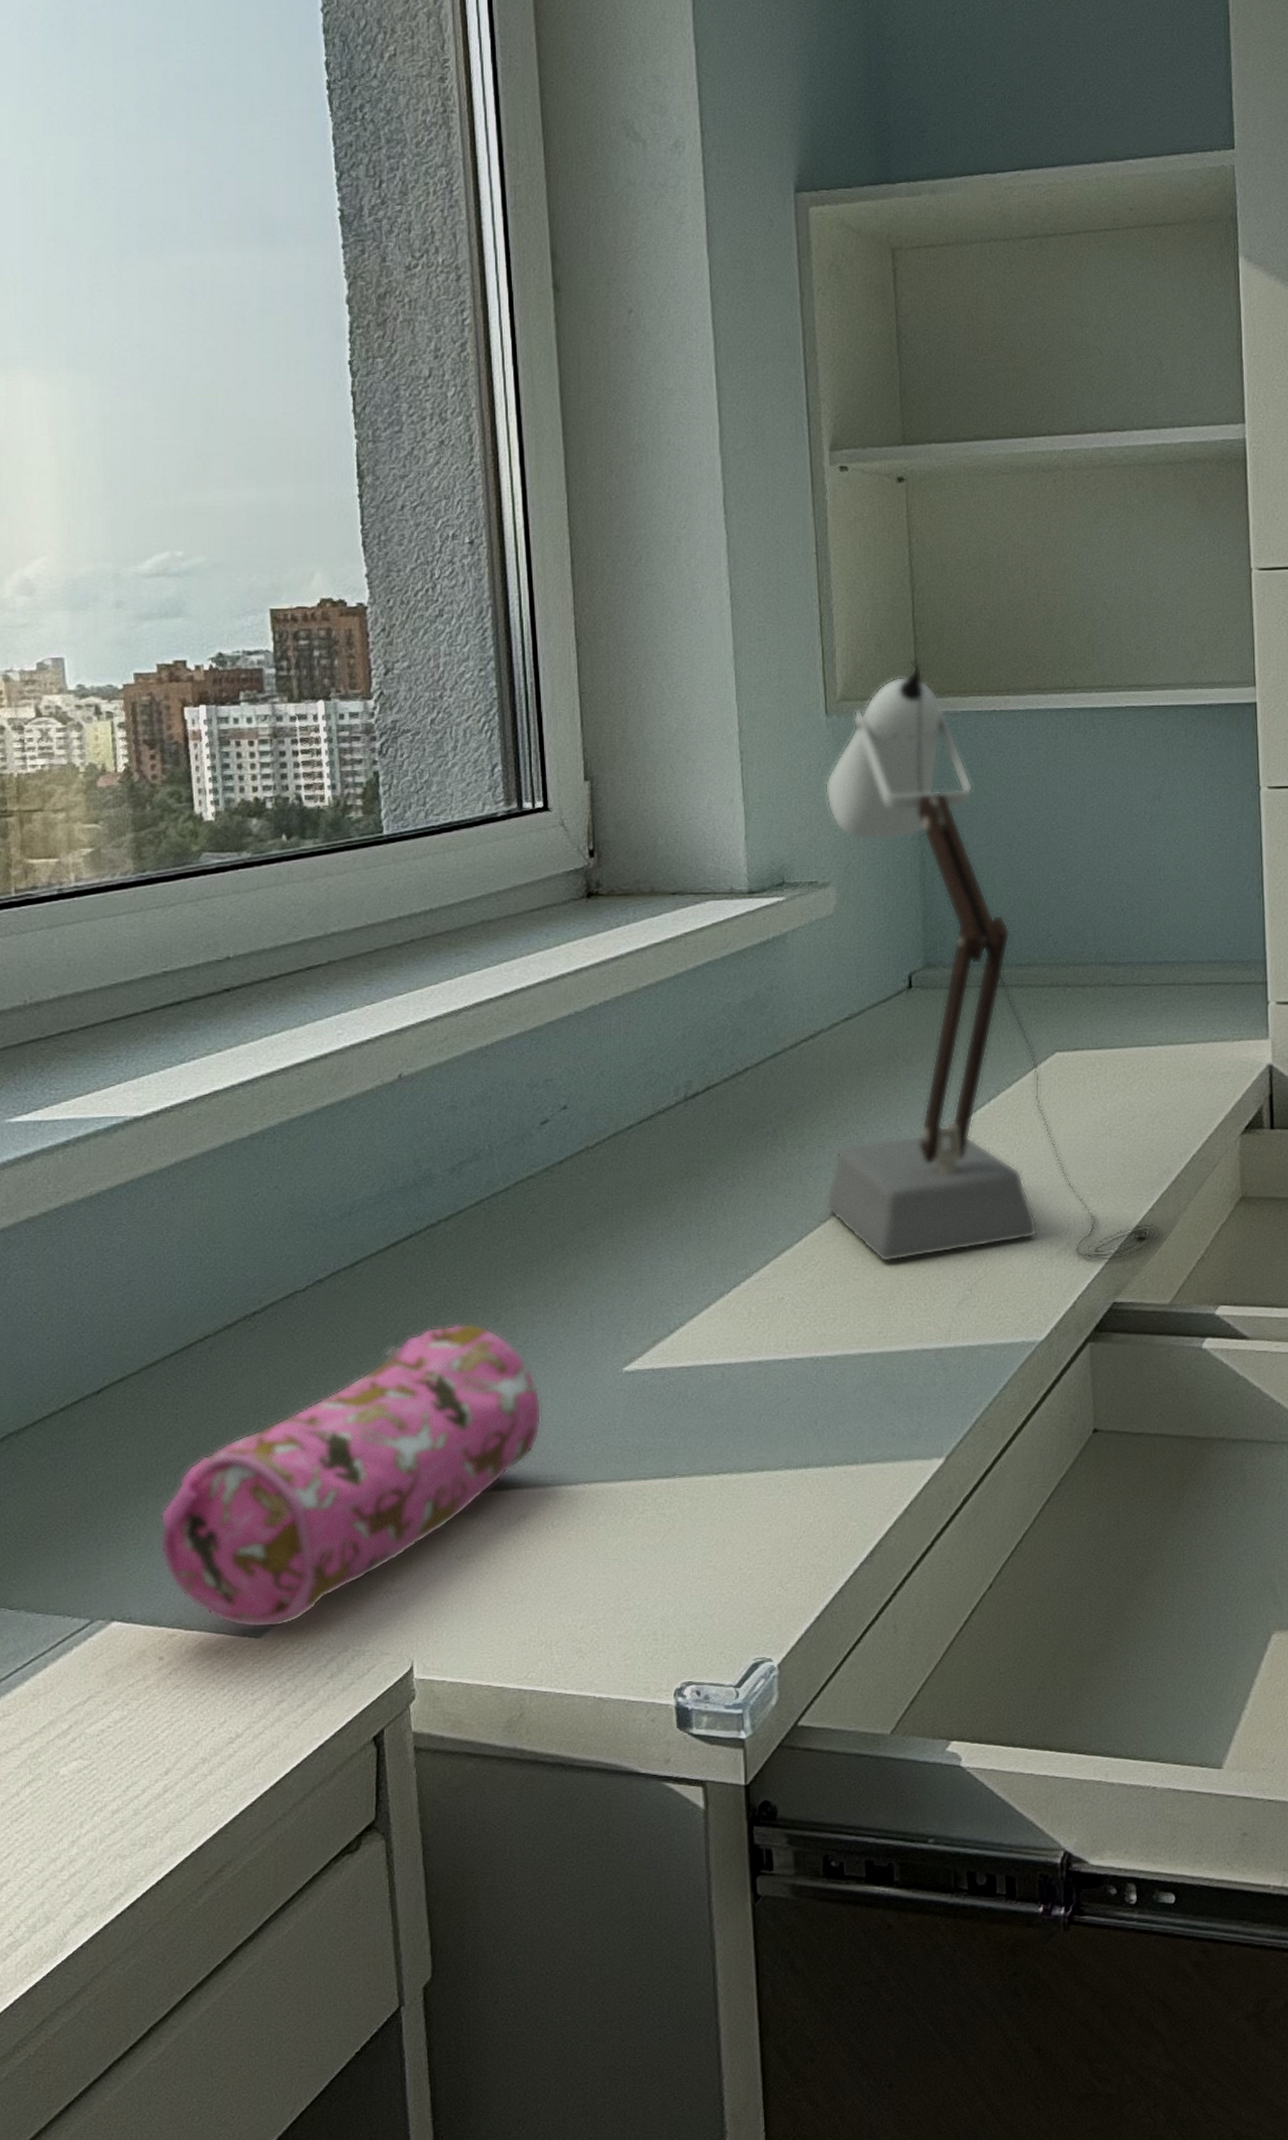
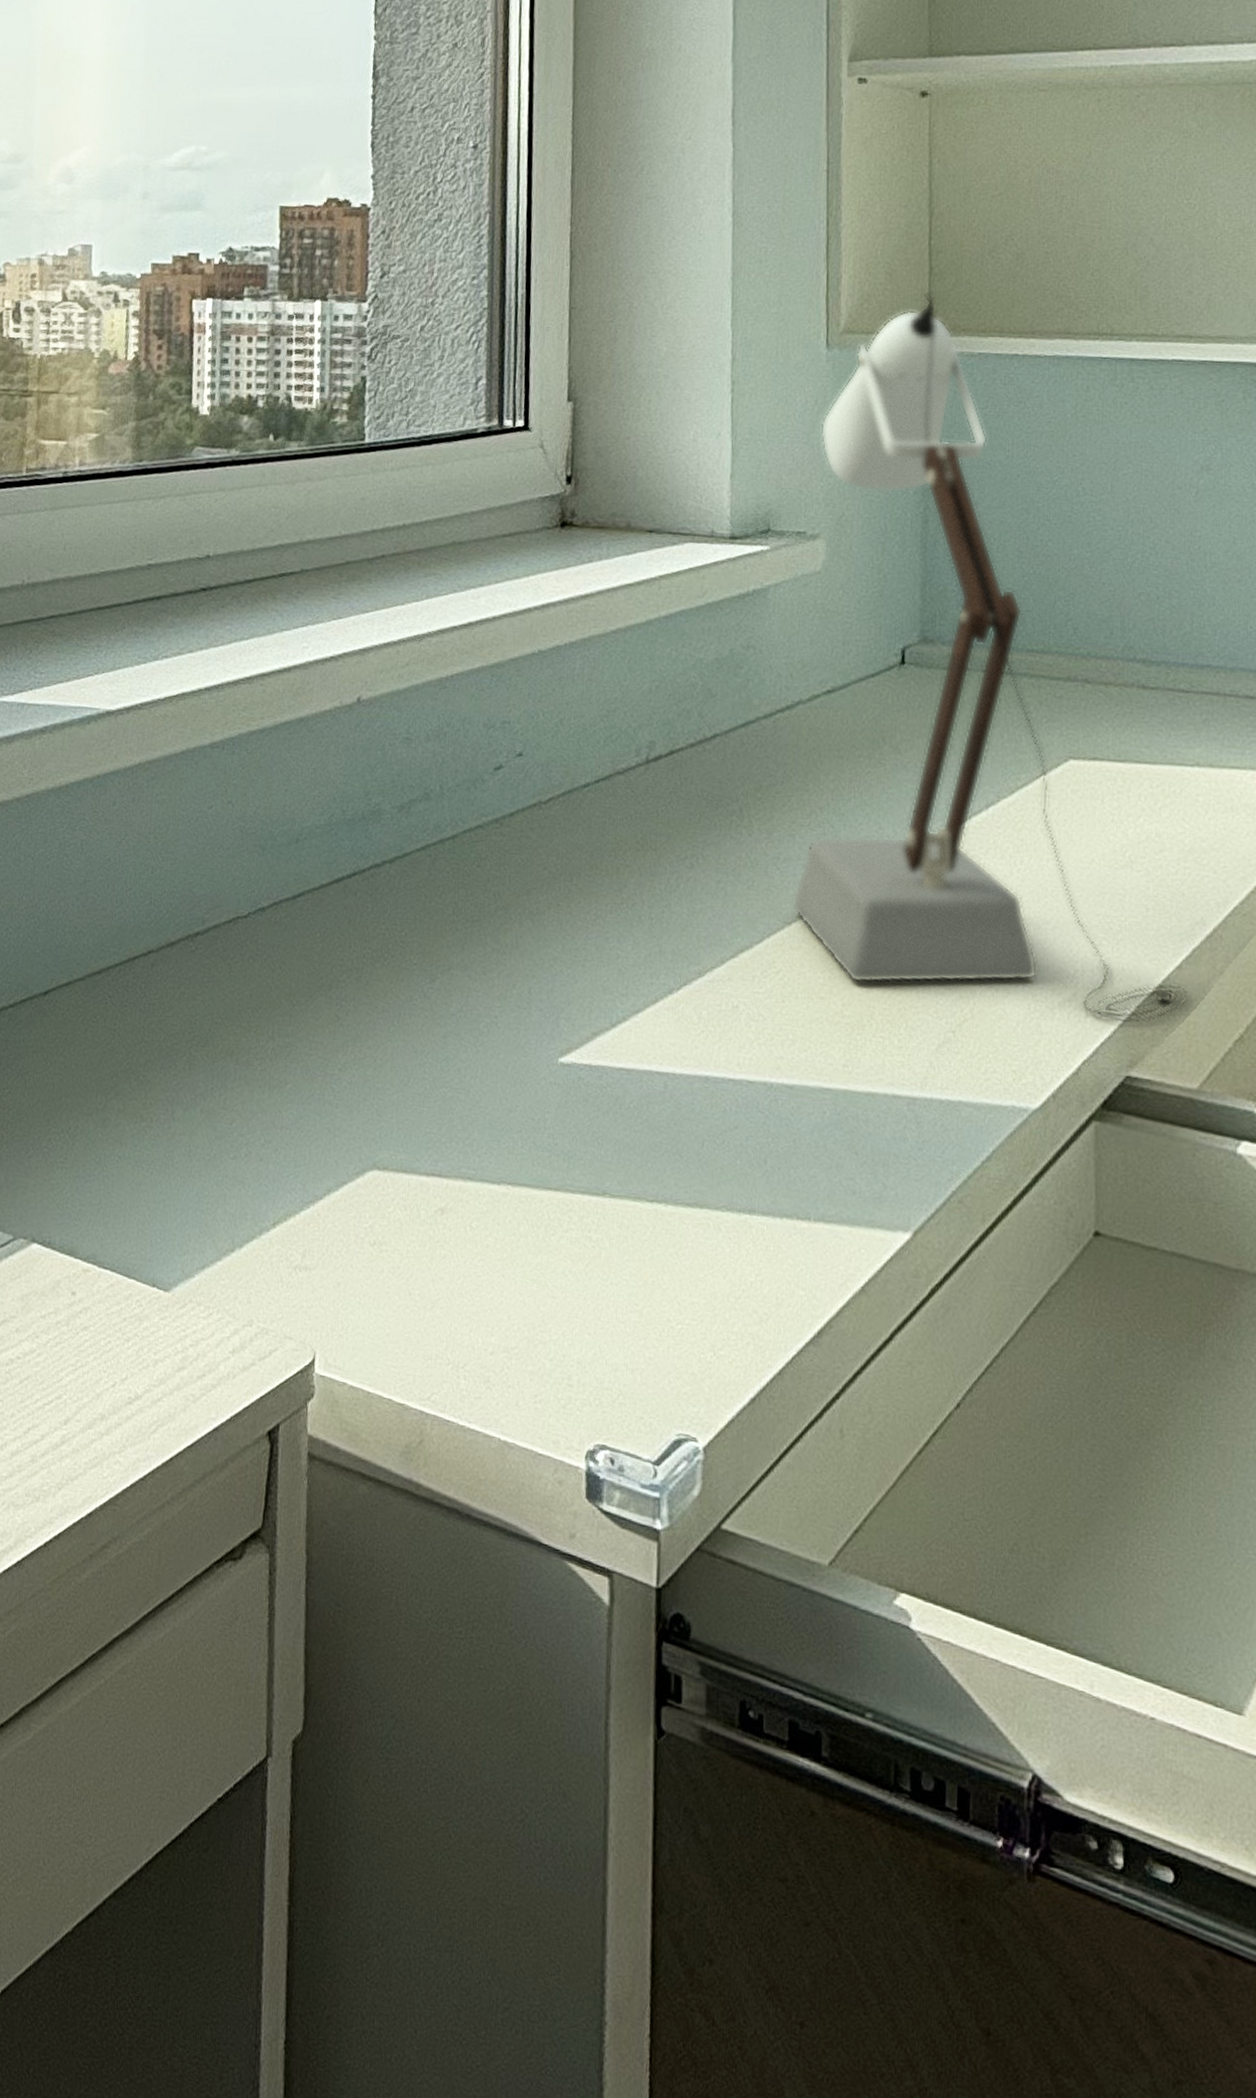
pencil case: present [159,1323,542,1628] -> none [84,978,471,1284]

